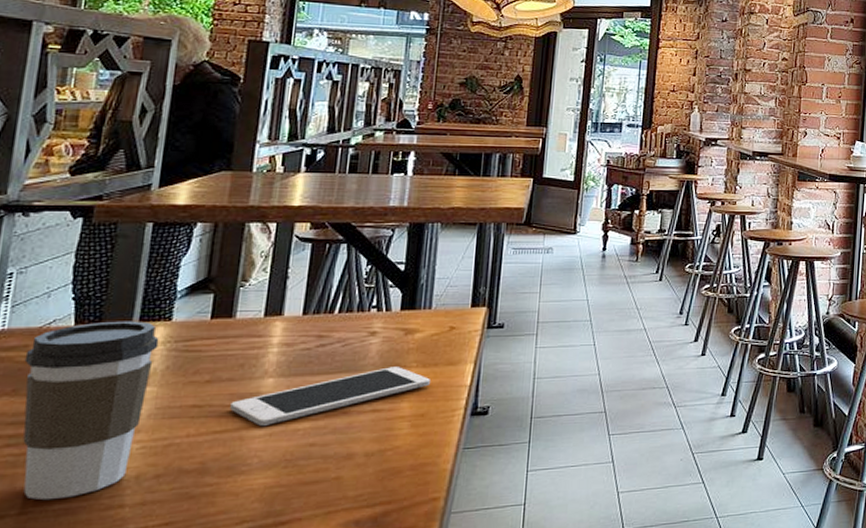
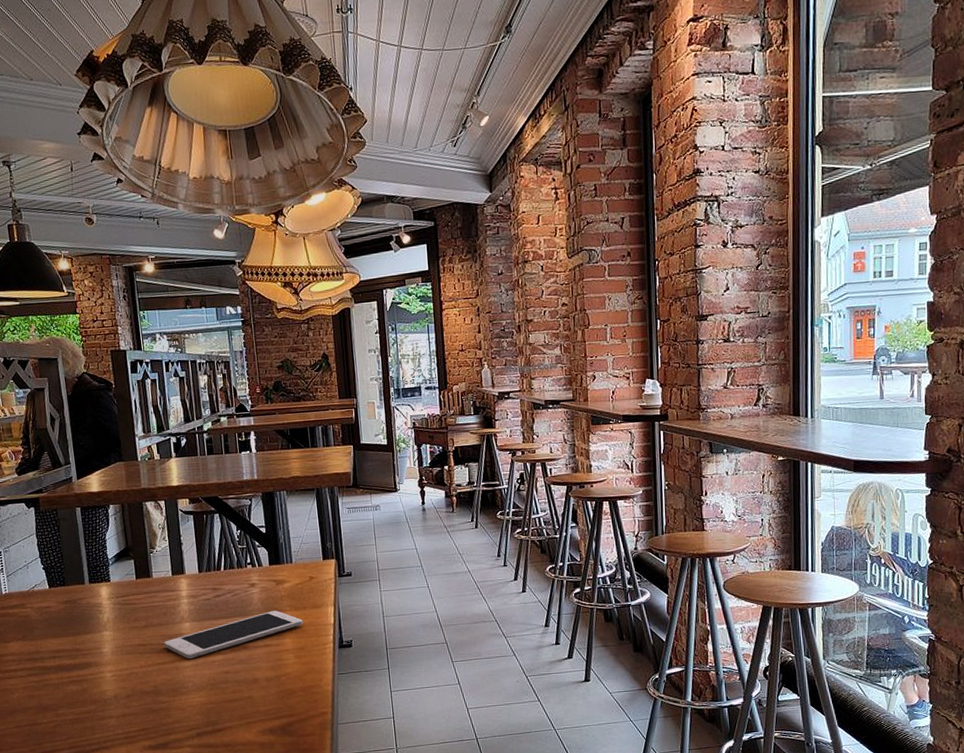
coffee cup: present [23,321,159,501] -> none [24,583,108,713]

